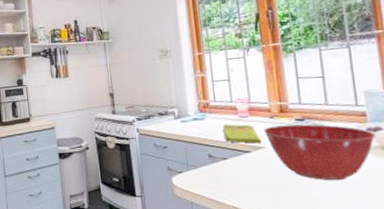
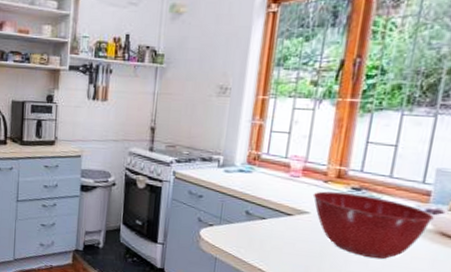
dish towel: present [222,124,262,143] -> none [268,181,308,208]

